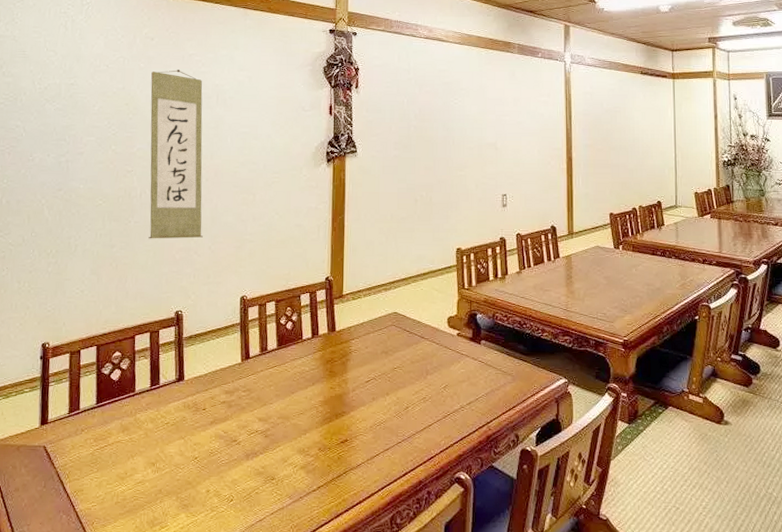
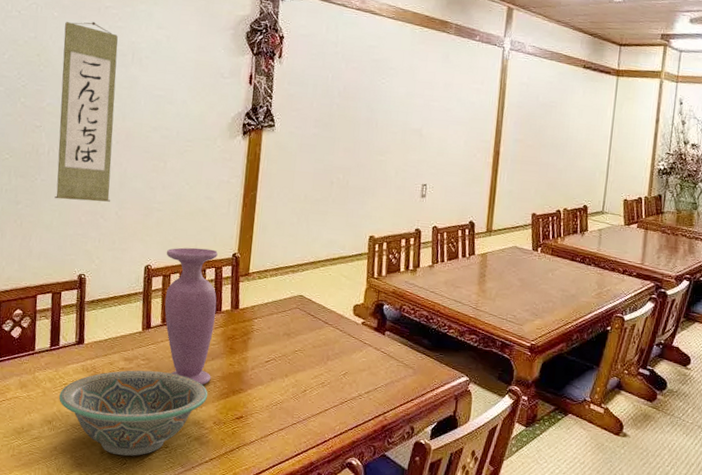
decorative bowl: none [162,402,311,493] -> present [59,370,208,457]
vase: none [260,275,314,412] -> present [164,247,218,386]

